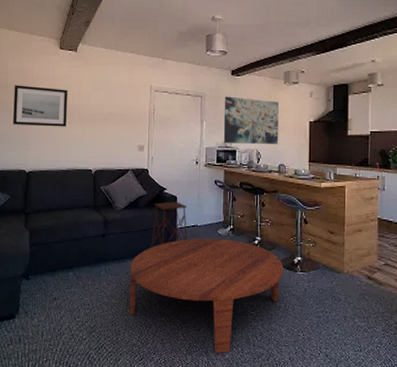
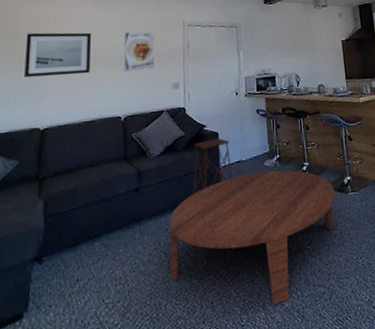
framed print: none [95,92,124,131] -> present [124,31,155,71]
wall art: present [223,96,279,144] -> none [259,24,316,70]

